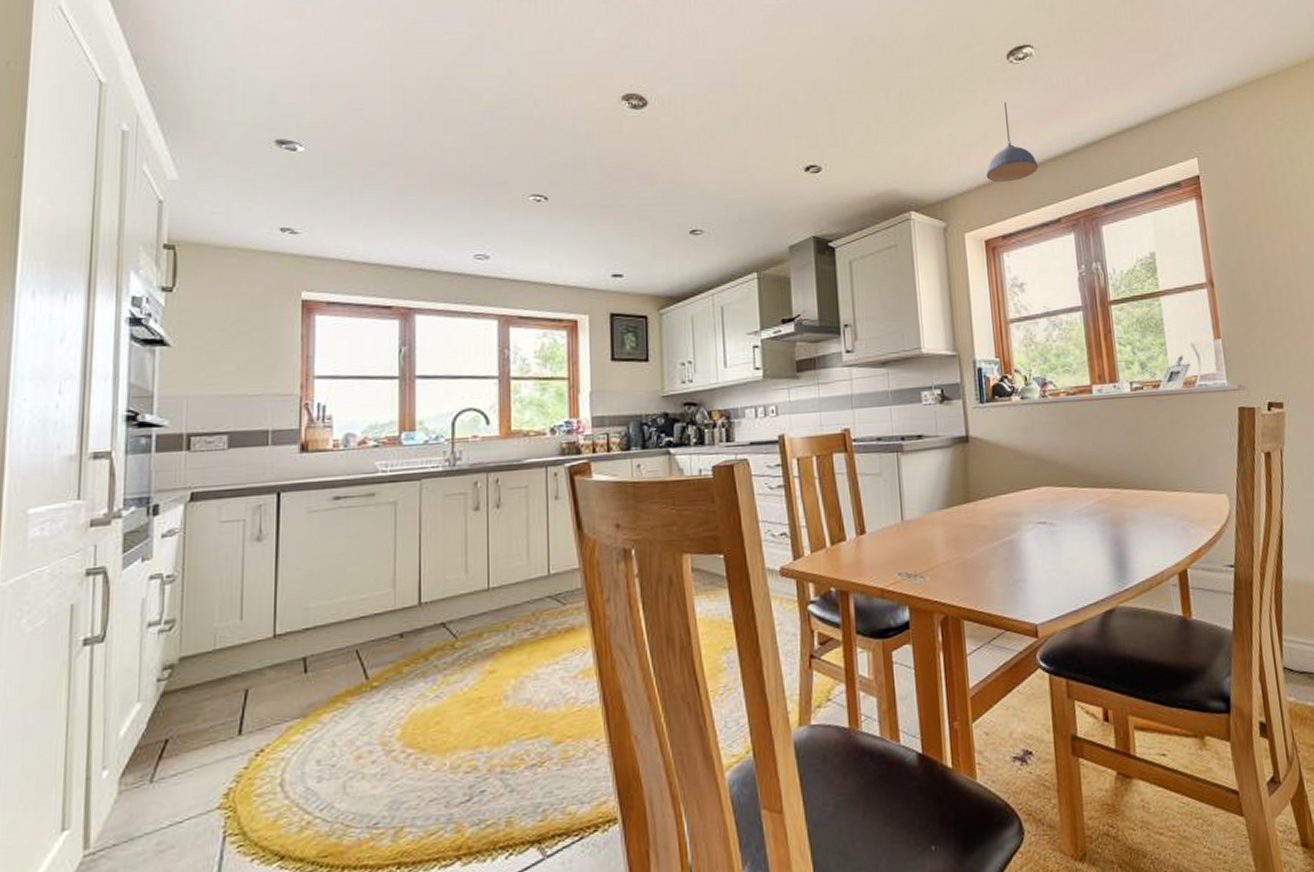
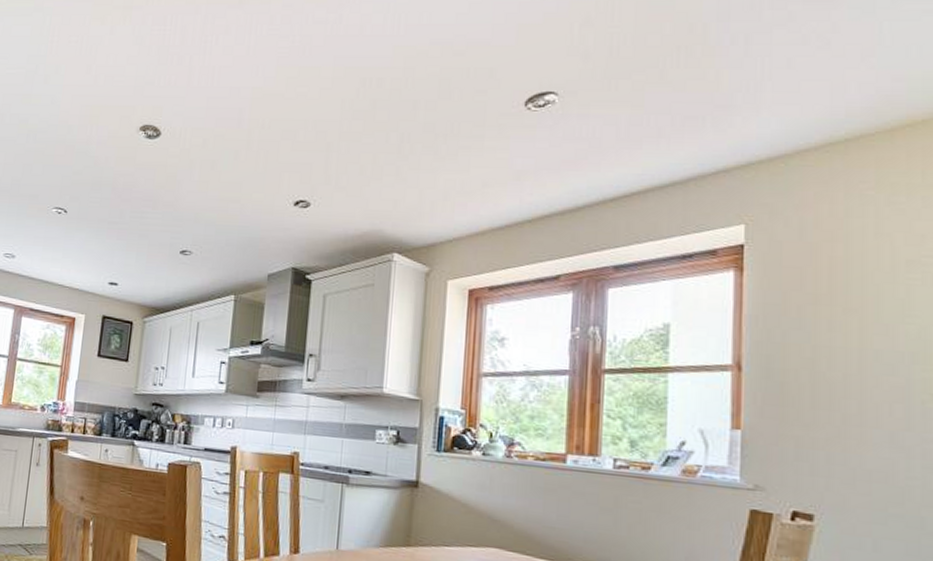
pendant light: present [986,103,1039,183] -> none [481,151,543,233]

